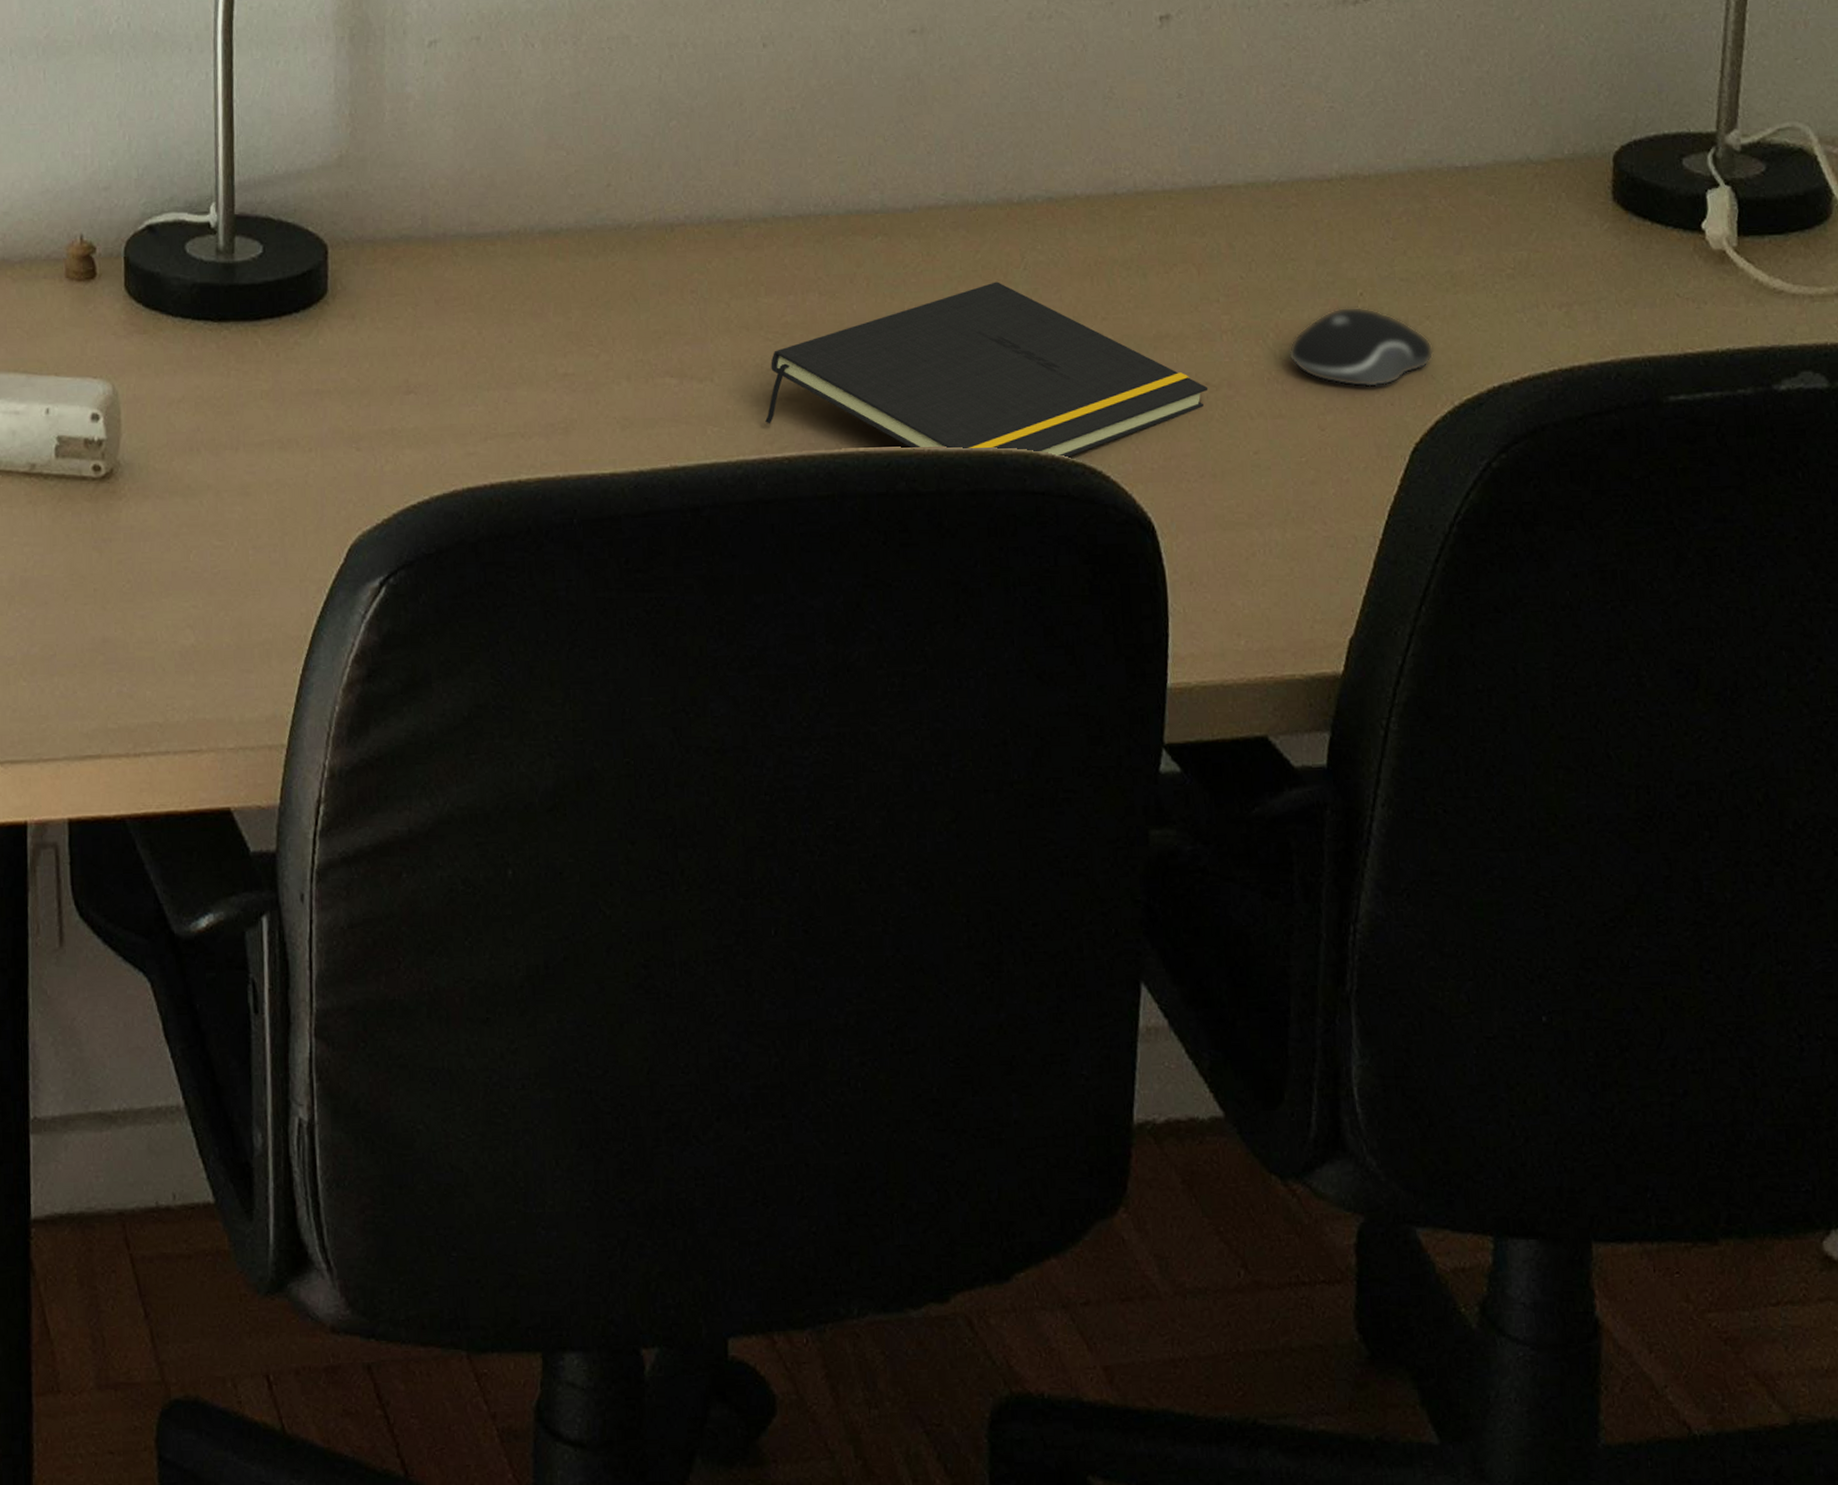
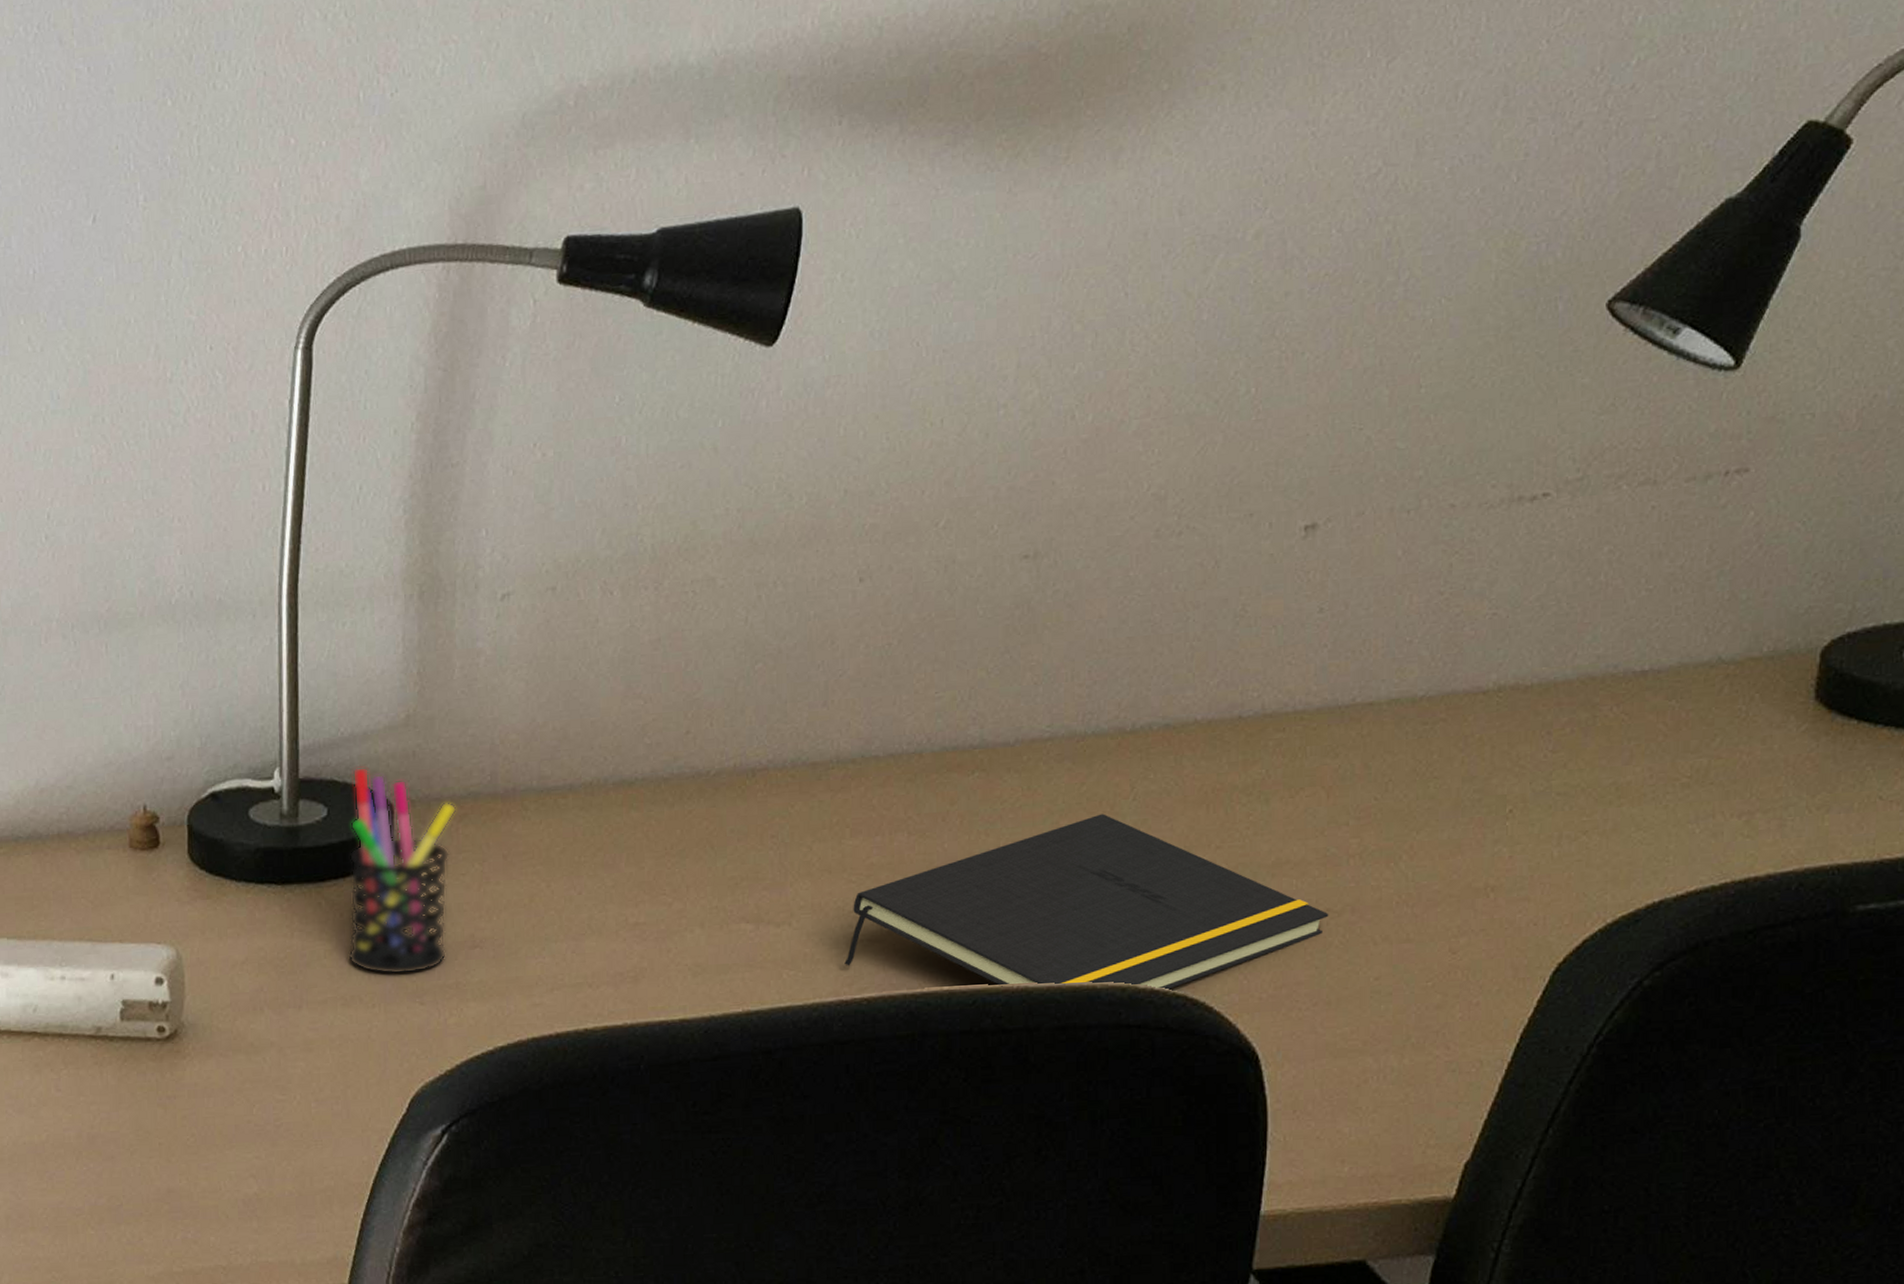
pen holder: none [283,205,390,419] -> present [347,766,457,975]
computer mouse: present [1287,306,1434,388] -> none [1421,824,1588,908]

